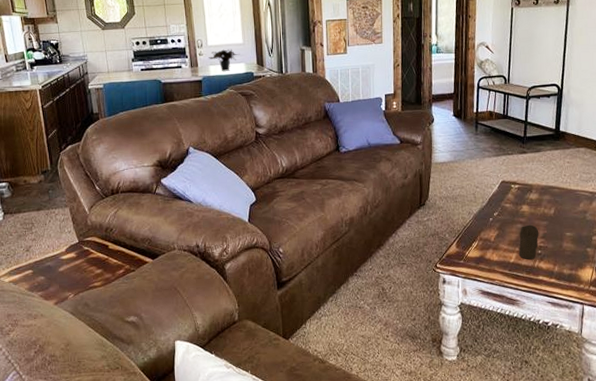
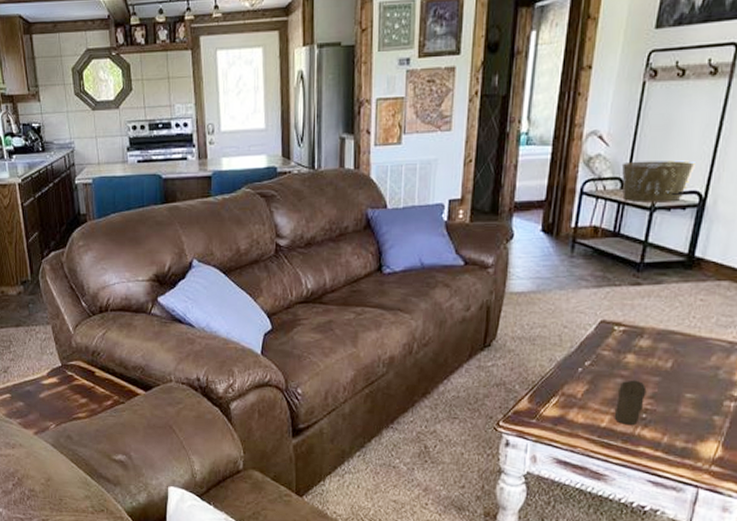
potted plant: present [209,49,240,71] -> none [221,136,261,165]
basket: none [503,63,551,93] -> present [621,160,694,203]

